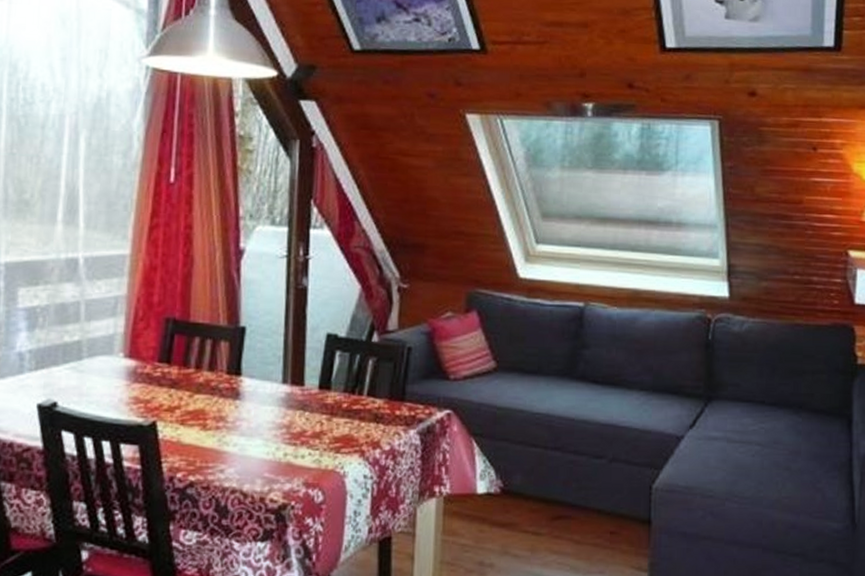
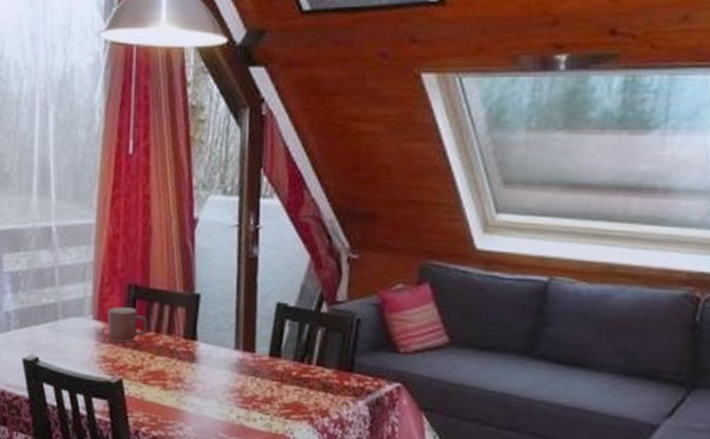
mug: none [141,343,188,382] -> present [108,307,148,343]

